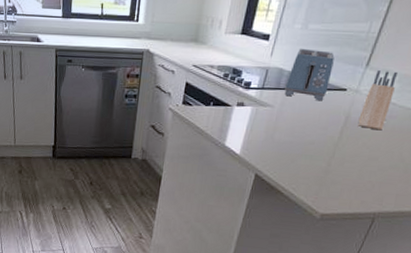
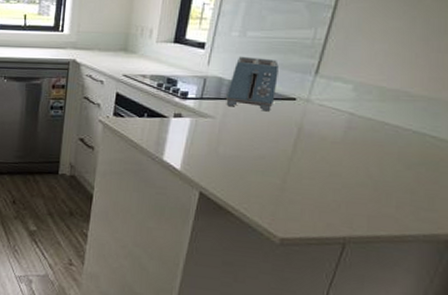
knife block: present [358,70,397,131] -> none [313,78,352,143]

